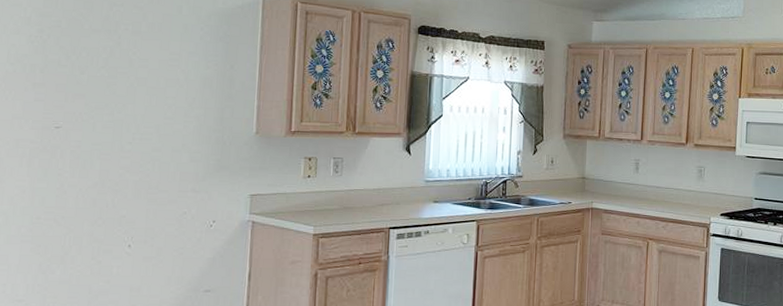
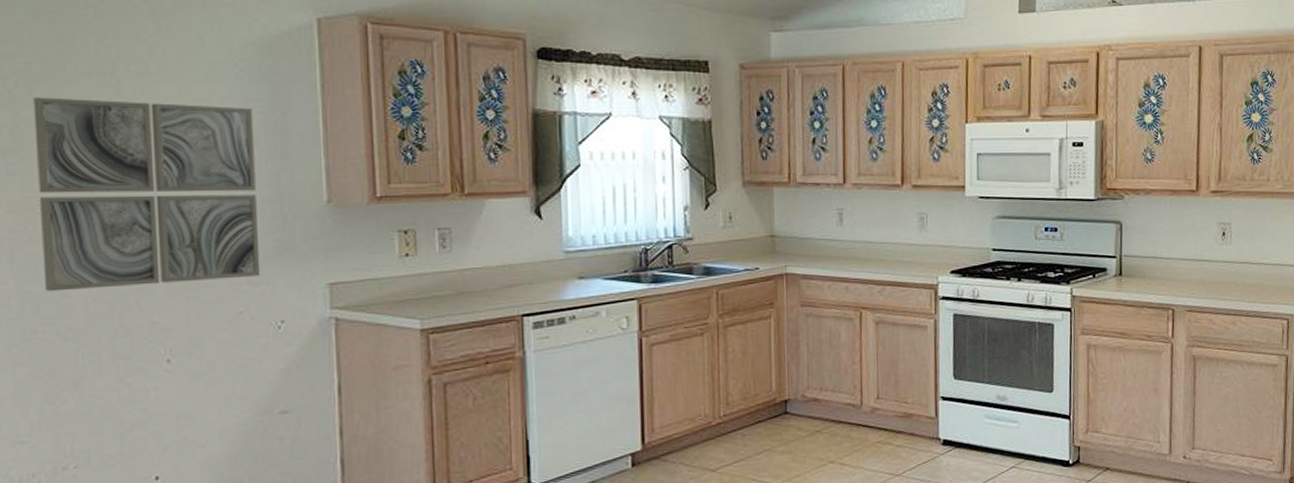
wall art: none [50,46,210,189] -> present [33,97,261,292]

